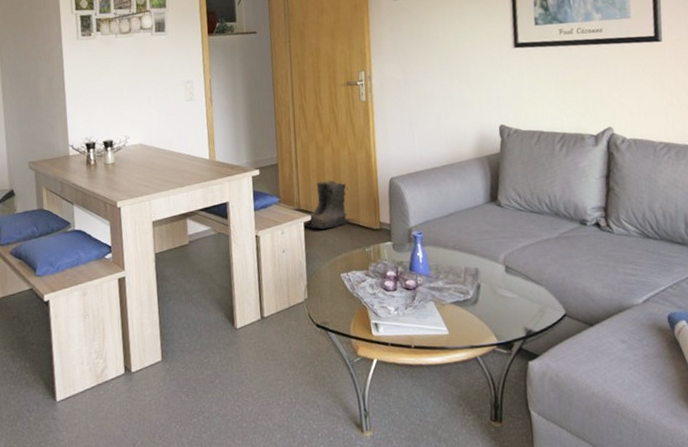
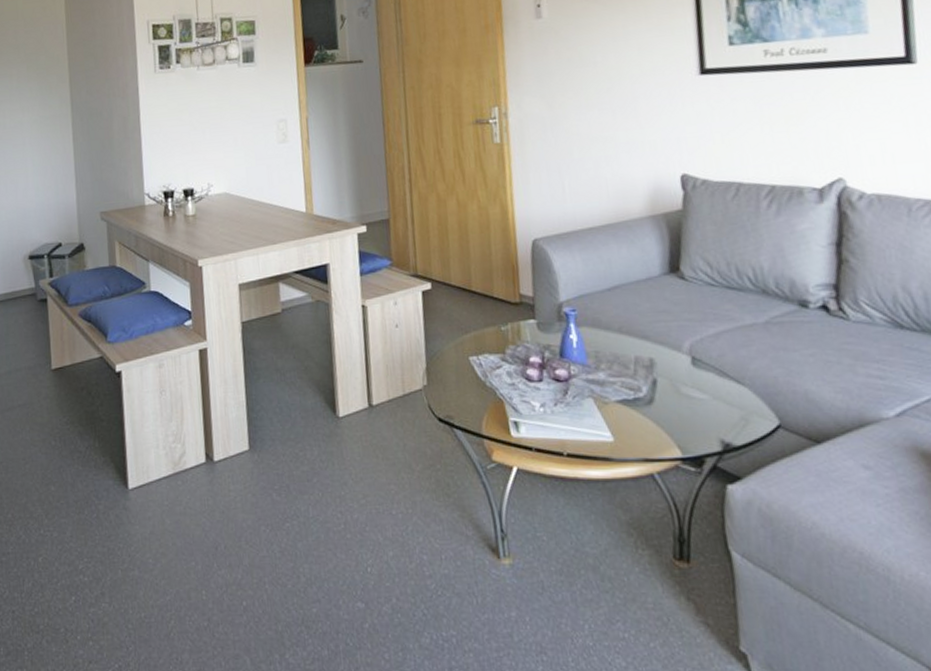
boots: present [302,179,350,229] -> none [420,239,481,301]

